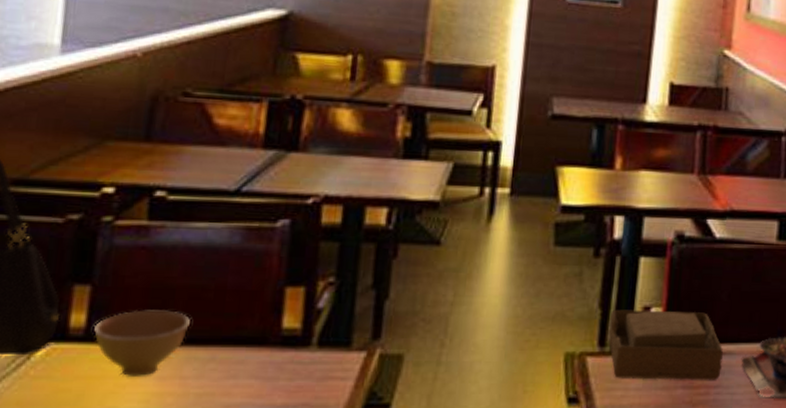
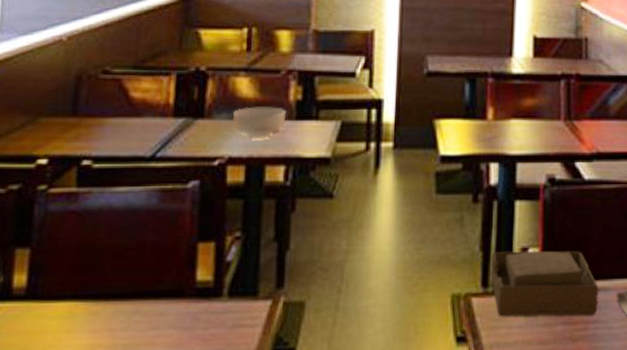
bowl: present [94,309,190,376] -> none [34,268,116,330]
bowl: none [331,141,393,178] -> present [232,107,287,140]

